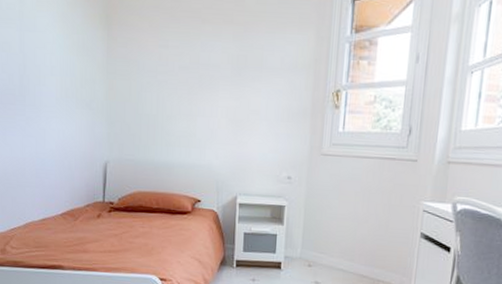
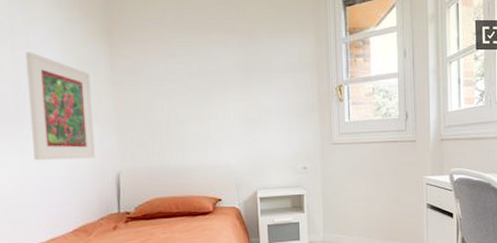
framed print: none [32,35,87,146] -> present [26,52,96,161]

